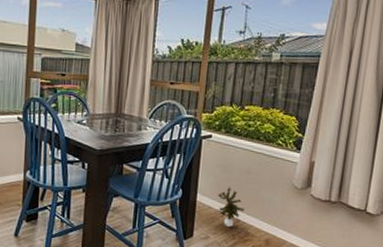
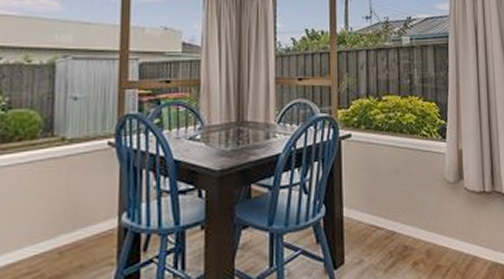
potted plant: present [218,187,245,228] -> none [367,193,398,244]

